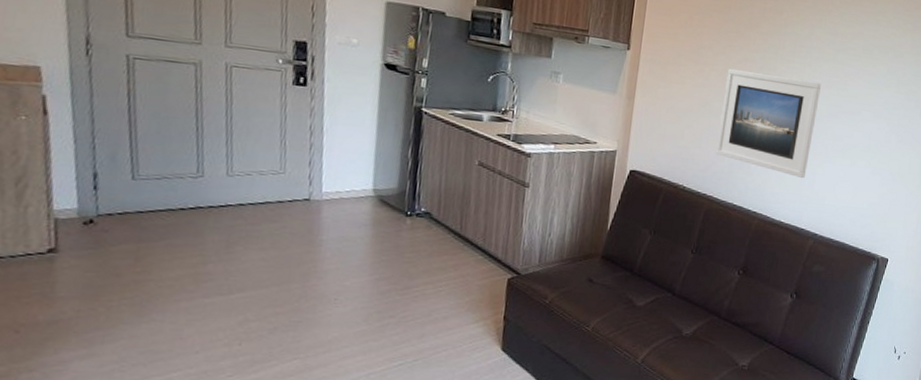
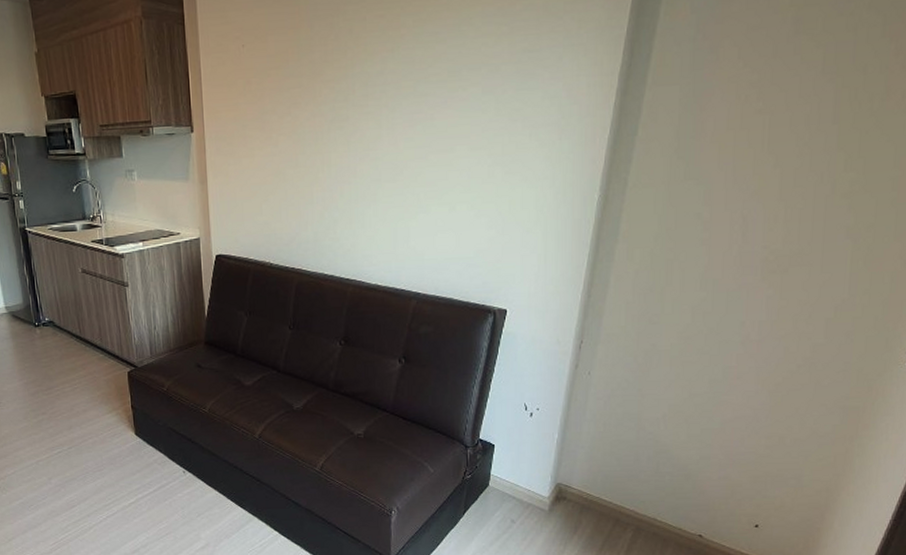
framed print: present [715,68,821,179] -> none [296,124,403,236]

